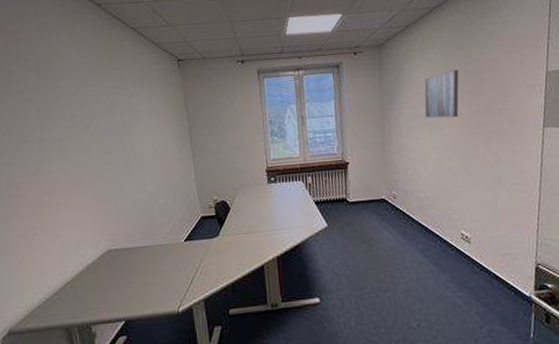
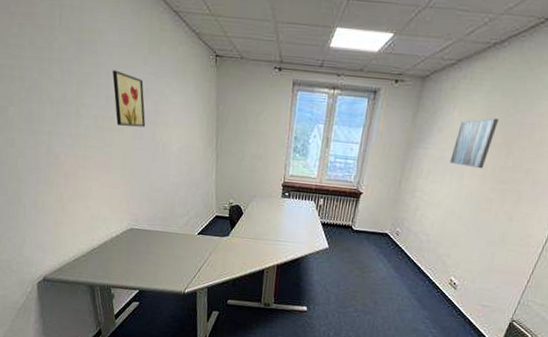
wall art: none [75,90,114,144] -> present [112,70,146,127]

